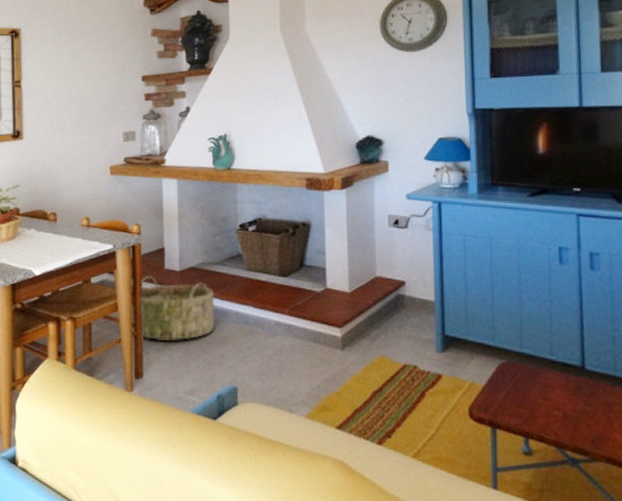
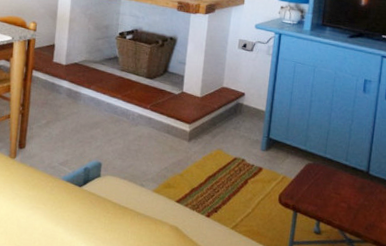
basket: present [139,275,215,340] -> none [27,65,92,121]

